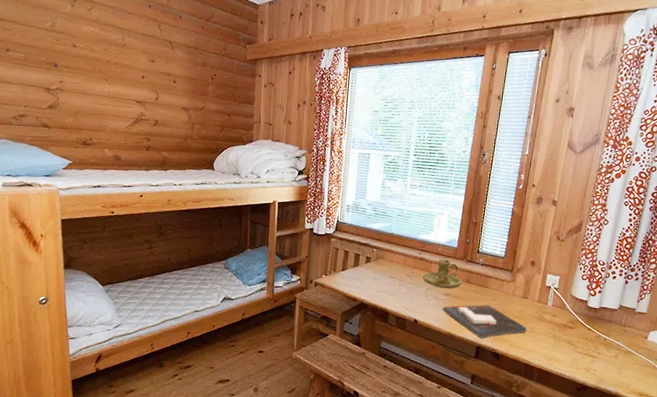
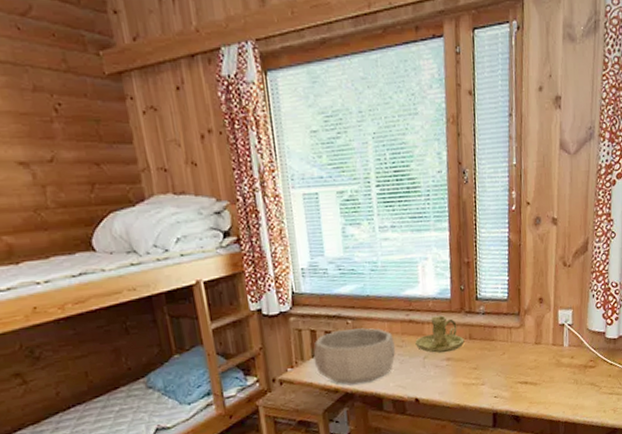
decorative bowl: none [343,255,407,299] -> present [313,328,396,385]
board game: present [442,305,527,338] -> none [446,361,545,403]

